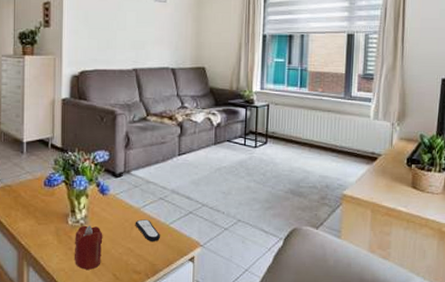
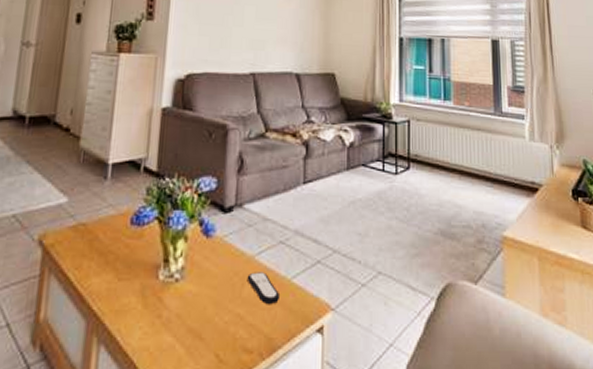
candle: present [74,225,103,270] -> none [163,281,204,348]

